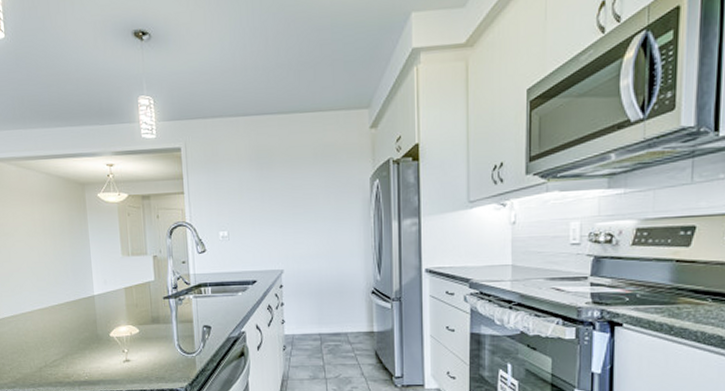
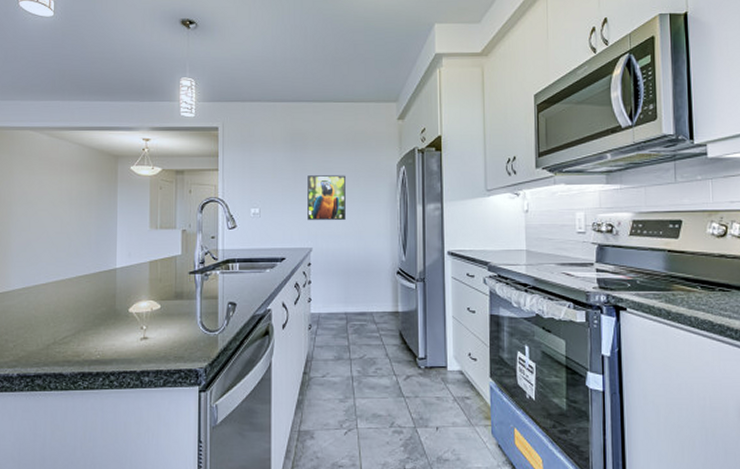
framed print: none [275,192,317,241] -> present [307,175,346,220]

